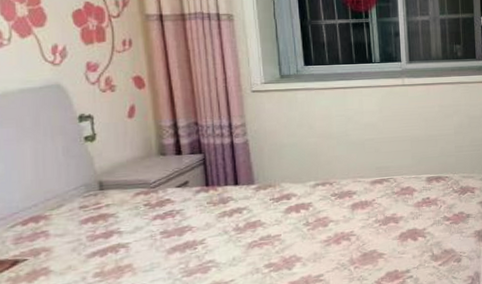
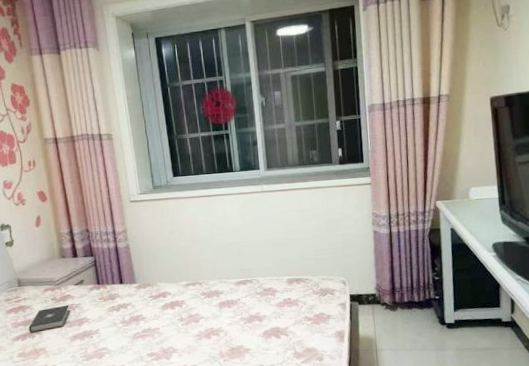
book: none [111,211,169,247] -> present [28,305,70,333]

